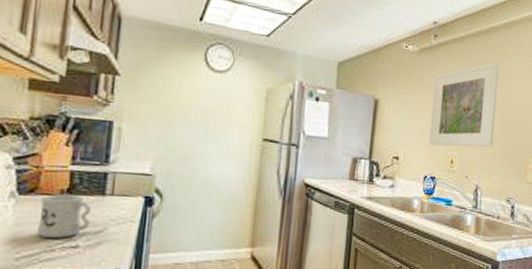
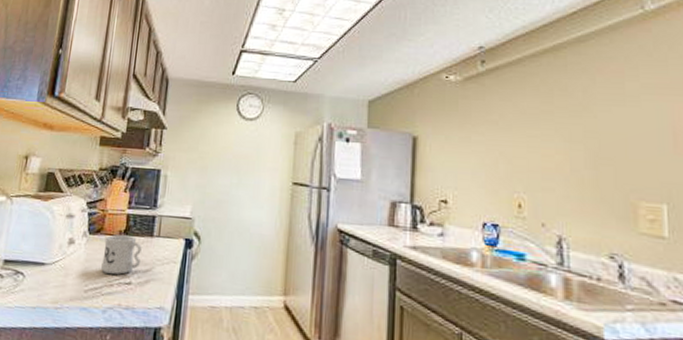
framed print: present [428,61,500,147] -> none [485,83,579,188]

